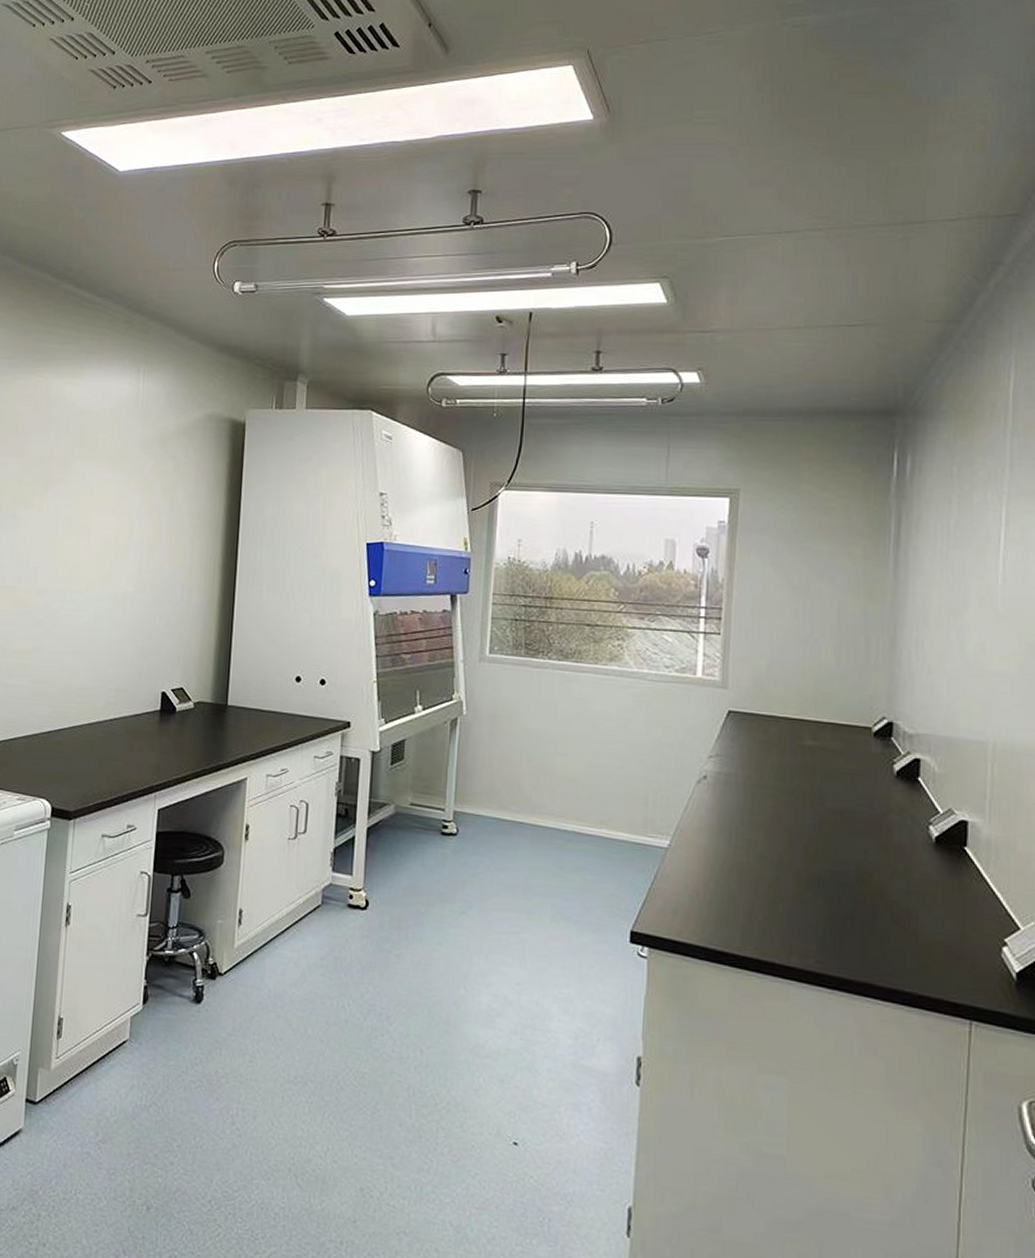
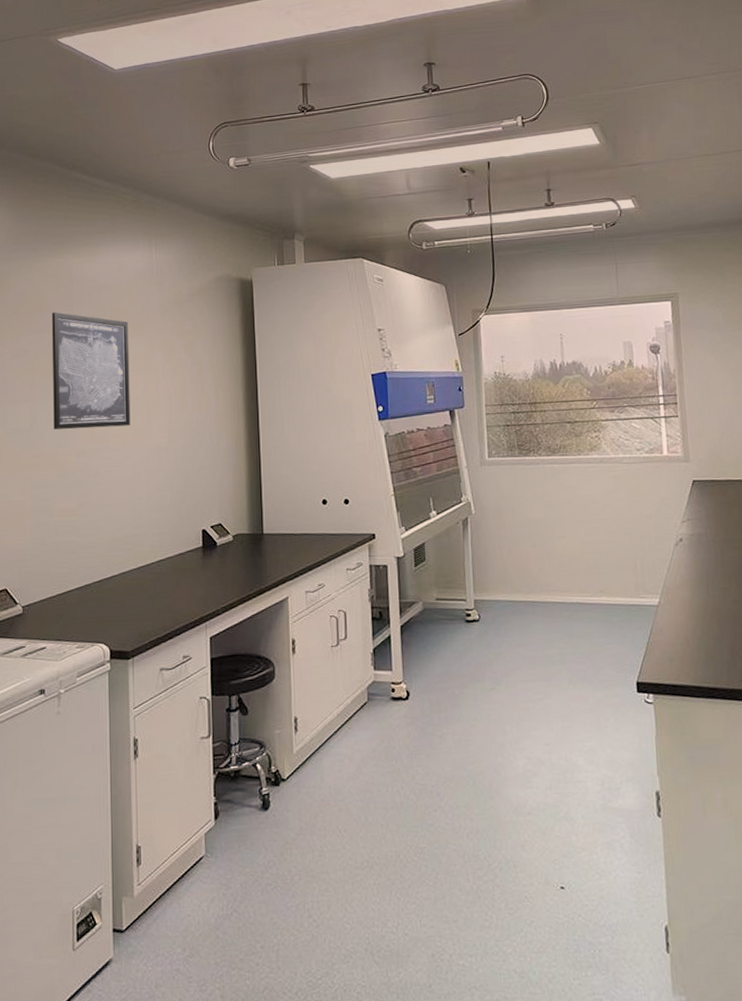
wall art: none [16,435,106,569] -> present [51,312,131,430]

